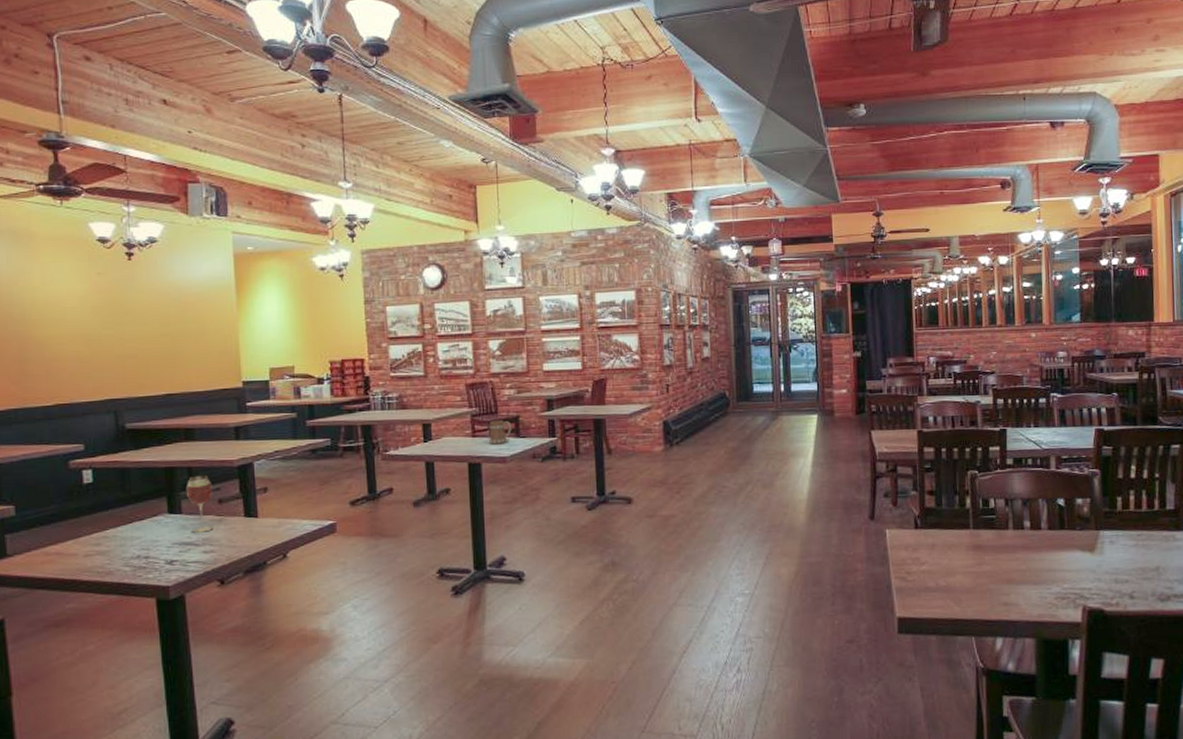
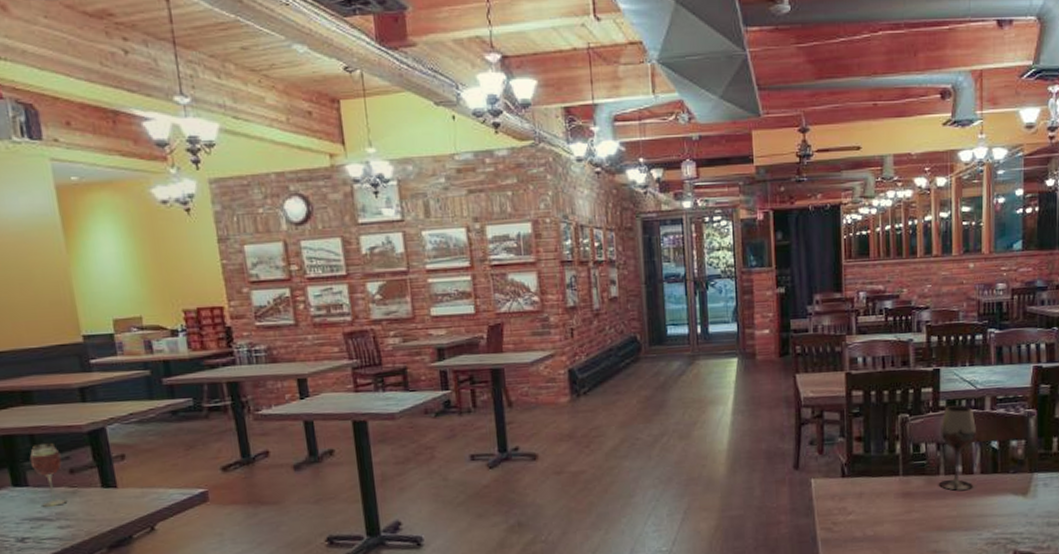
beer mug: present [489,420,512,445] -> none [373,372,400,400]
wineglass: none [1007,464,1043,545] -> present [939,406,976,491]

